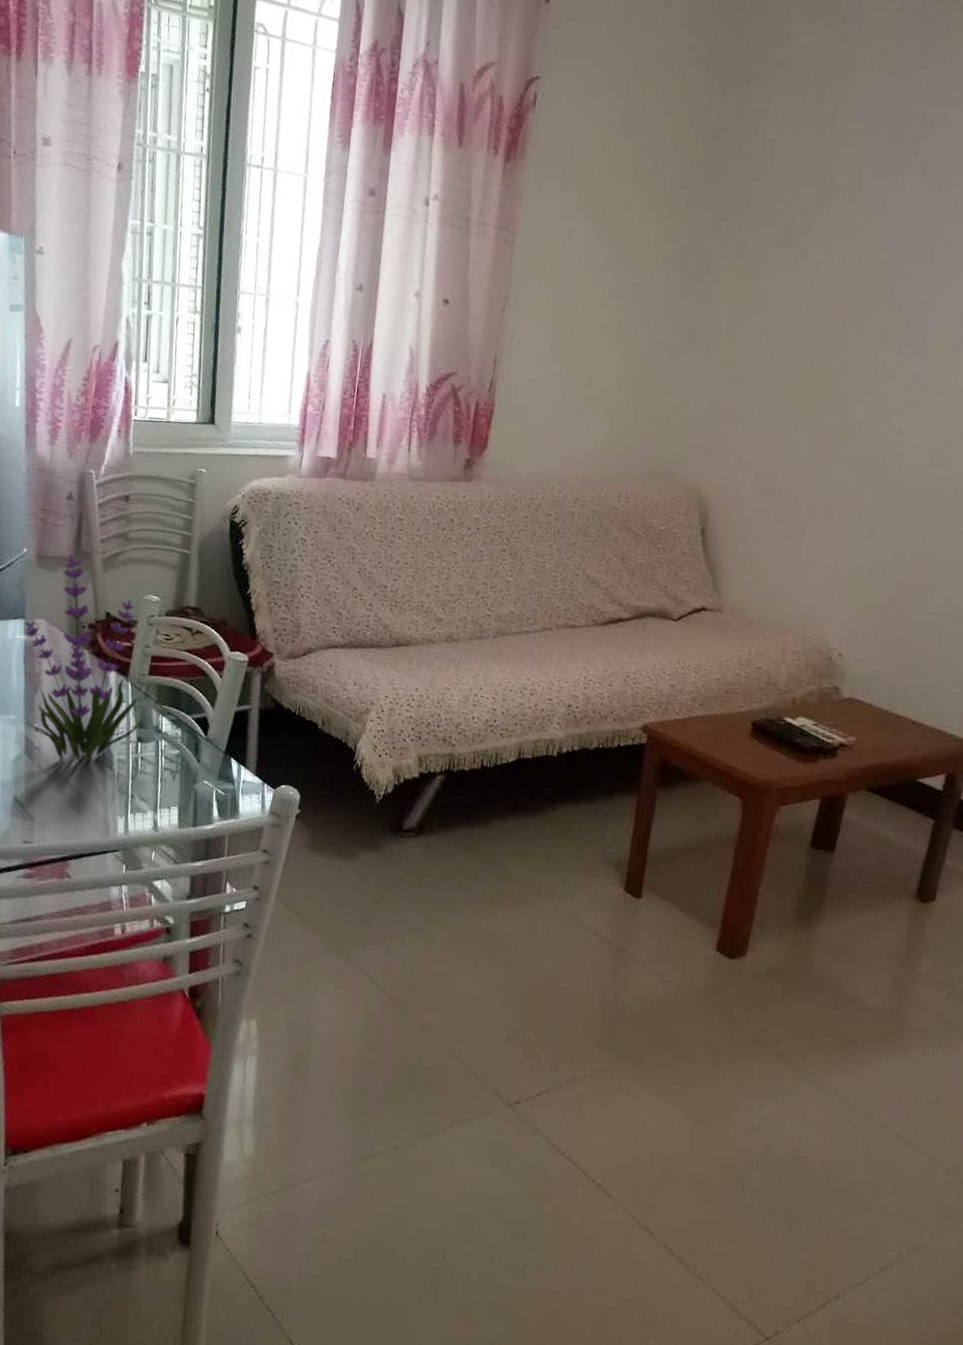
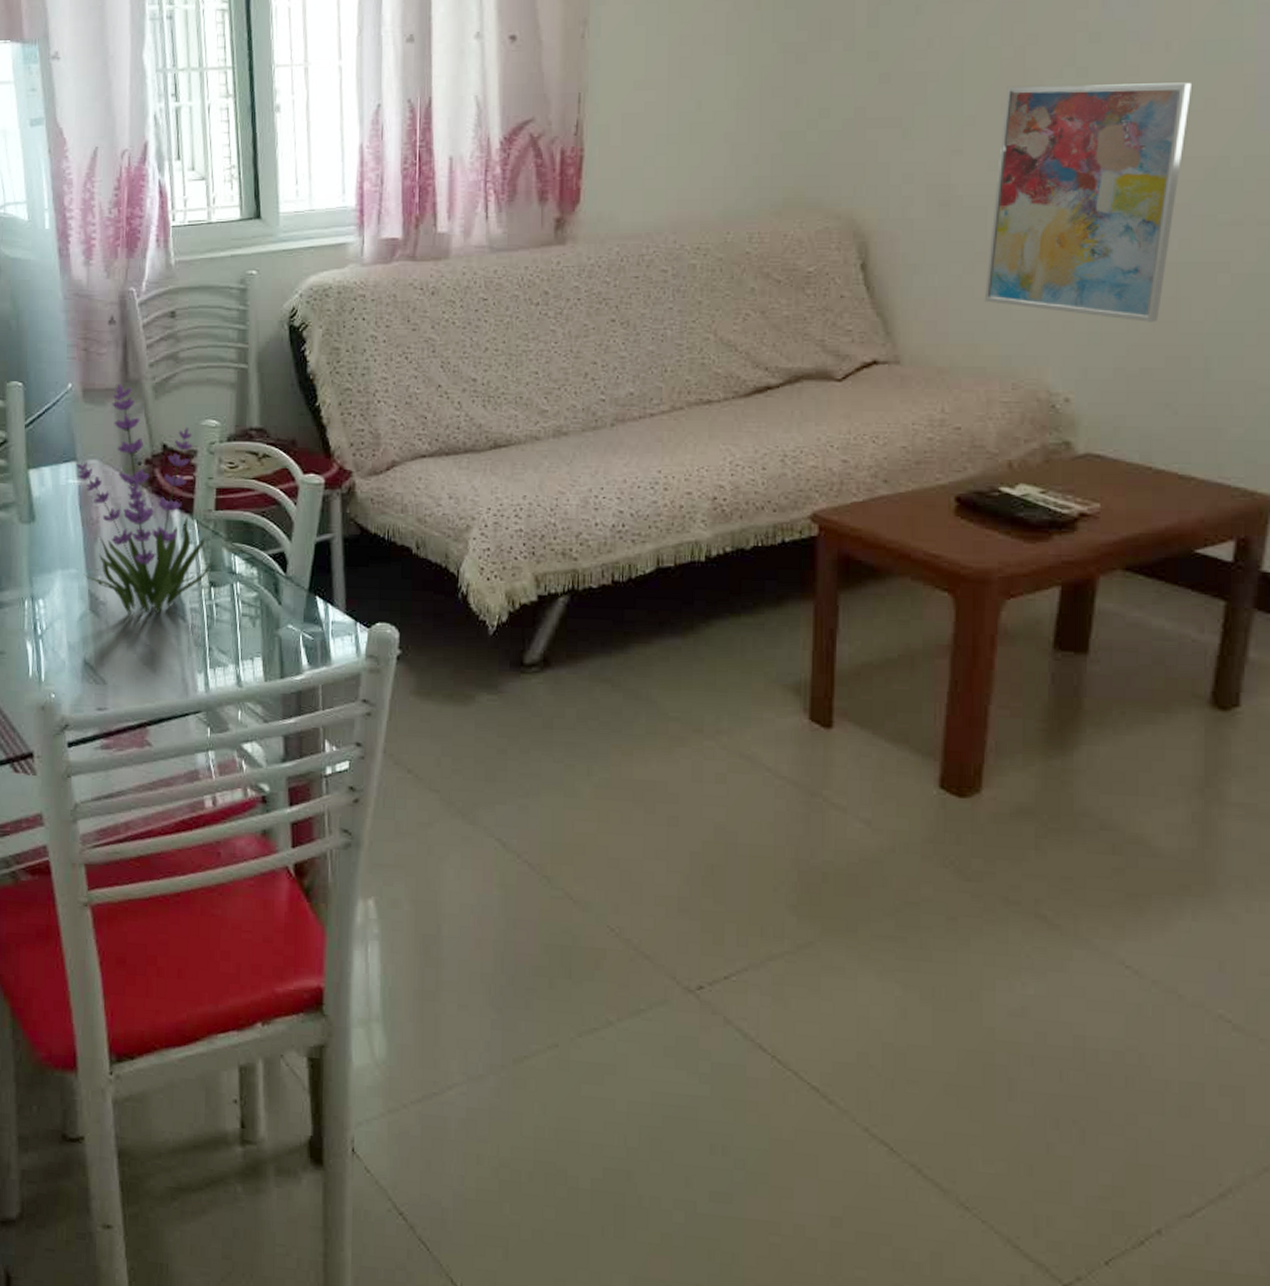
wall art: none [789,403,954,602] -> present [984,82,1193,322]

